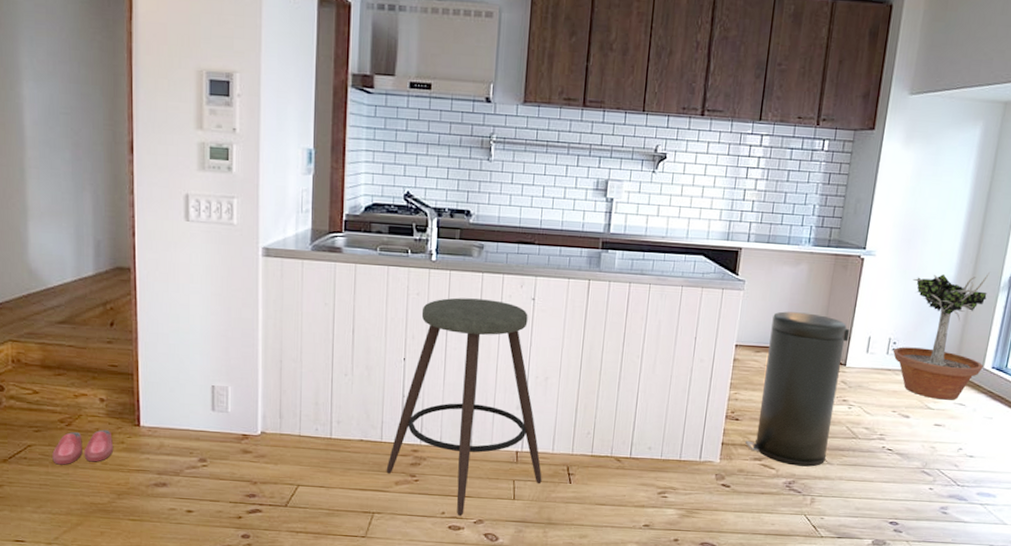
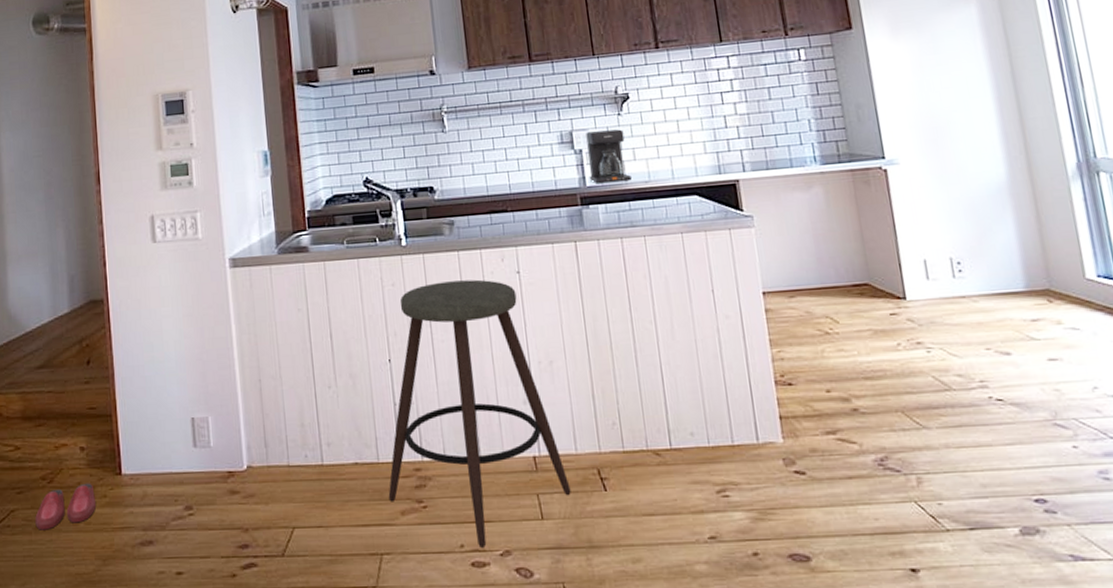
coffee maker: none [615,183,654,234] -> present [586,129,632,184]
pedal bin: present [745,311,850,467] -> none [798,242,919,436]
potted tree: present [892,273,990,400] -> none [955,162,1086,326]

